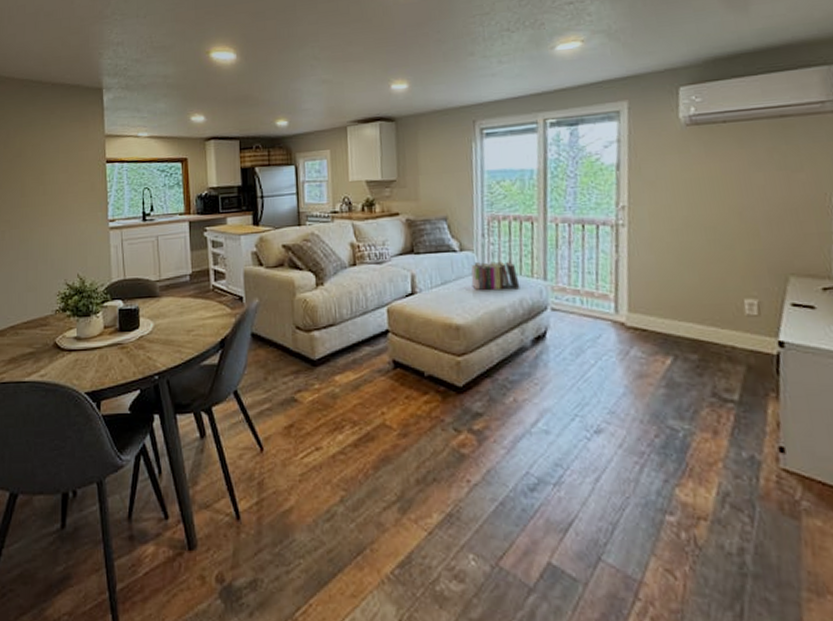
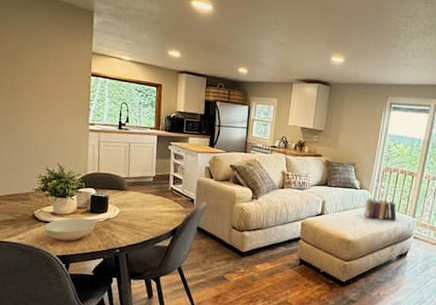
bowl: none [67,339,128,373] -> present [43,217,97,242]

